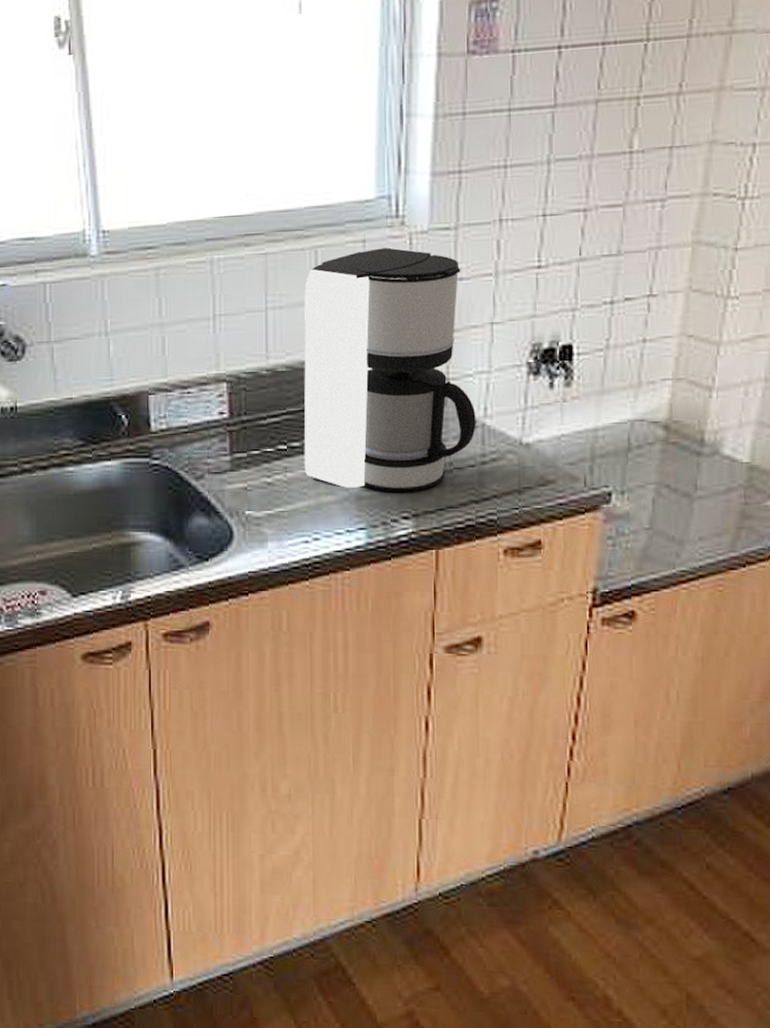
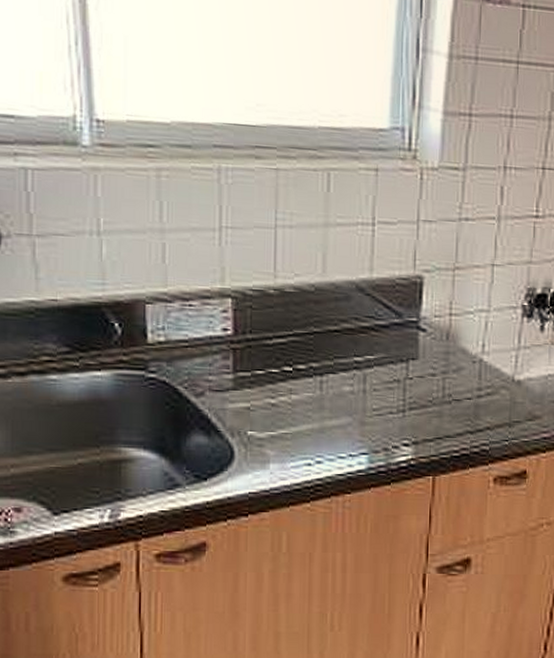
coffee maker: present [304,247,476,492] -> none [309,178,475,420]

